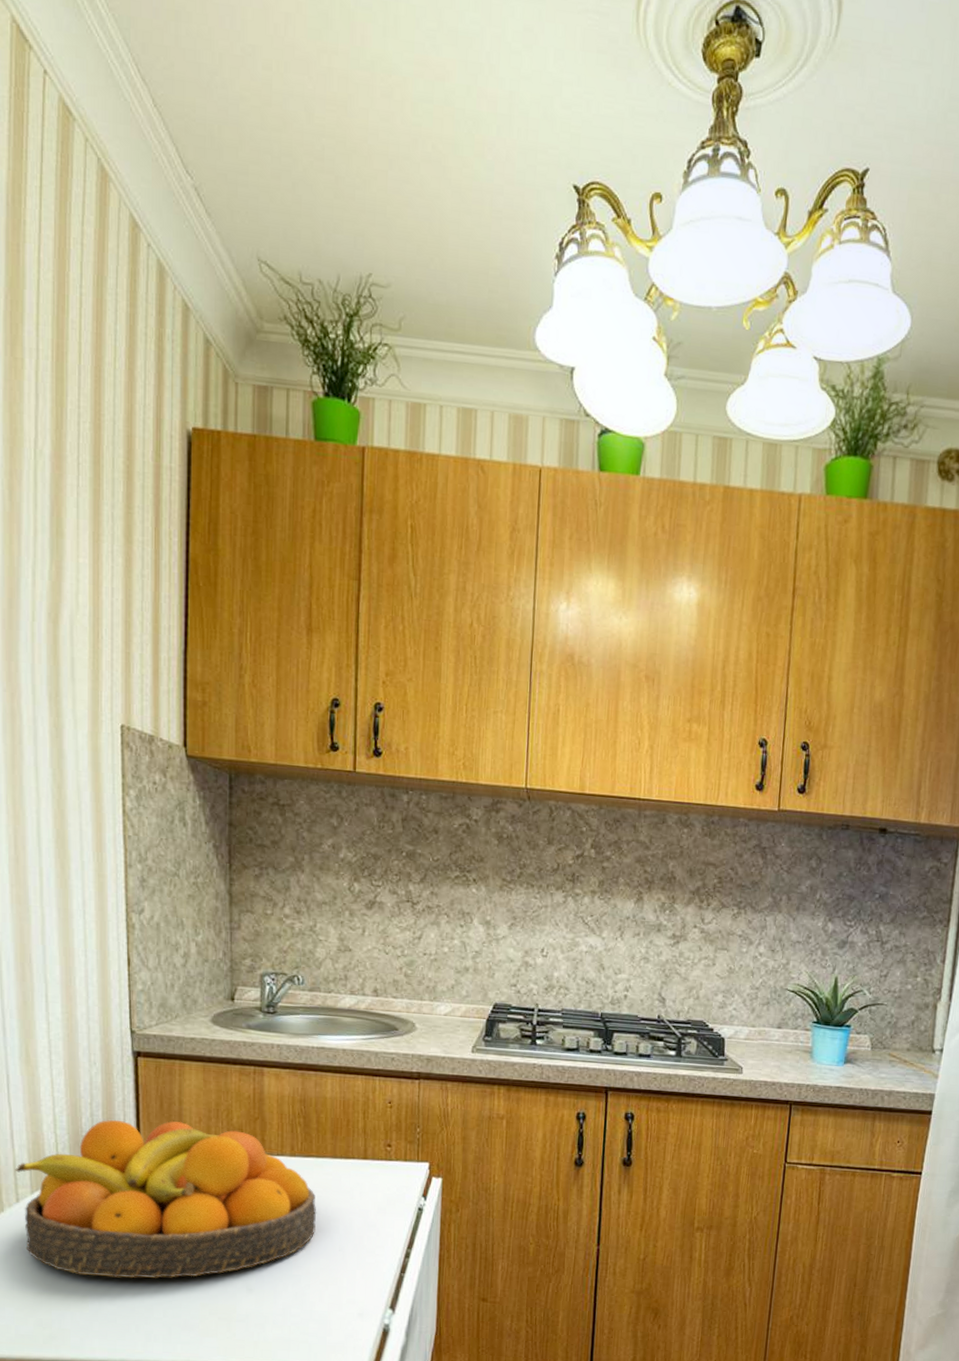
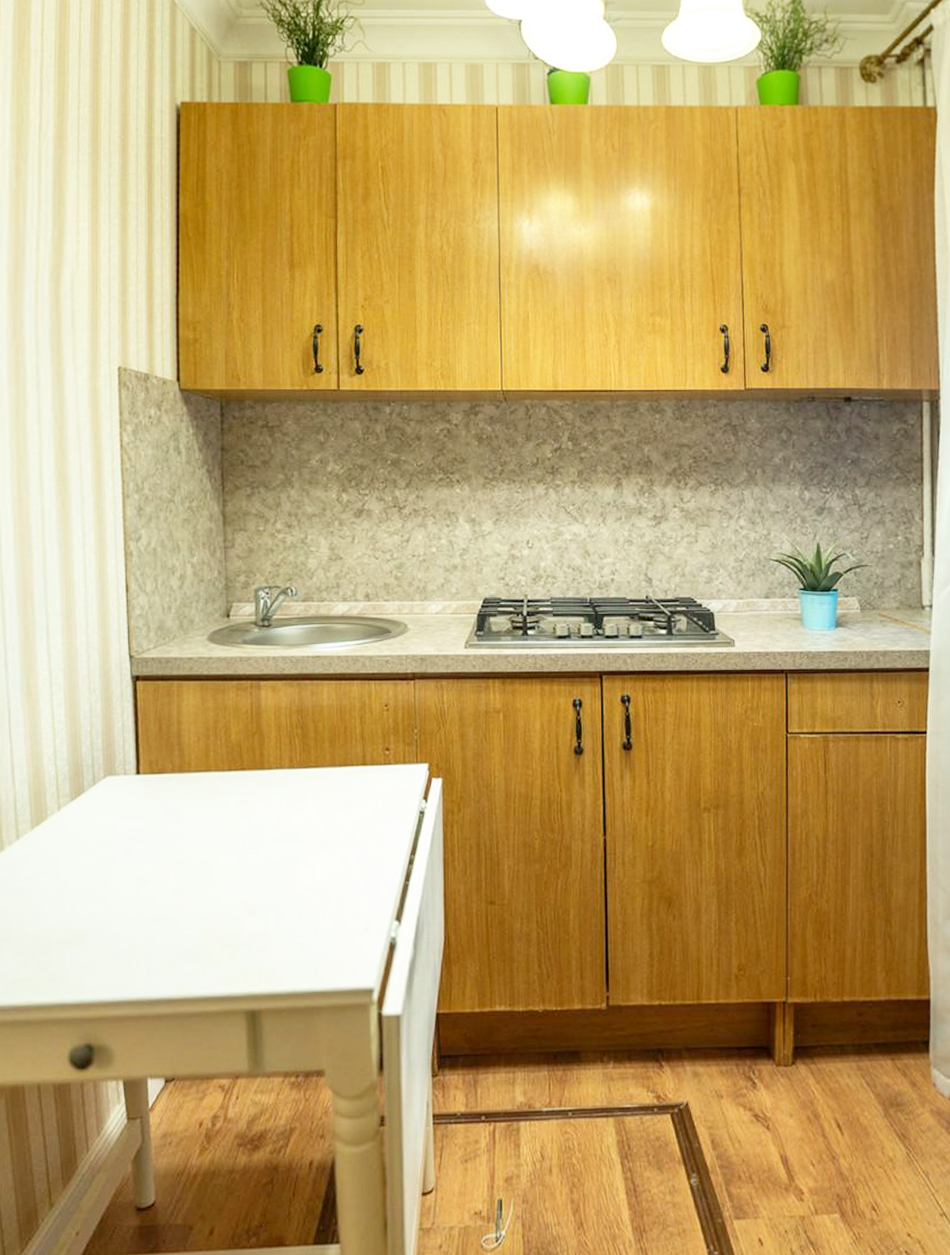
fruit bowl: present [15,1119,317,1279] -> none [15,743,318,911]

